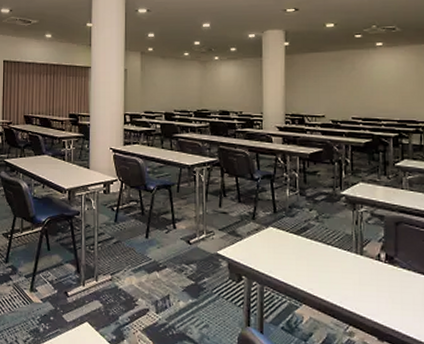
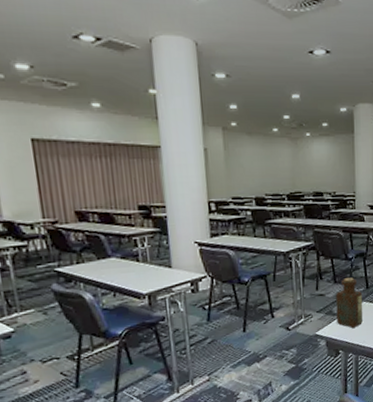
bottle: none [240,199,270,253] -> present [336,277,363,328]

